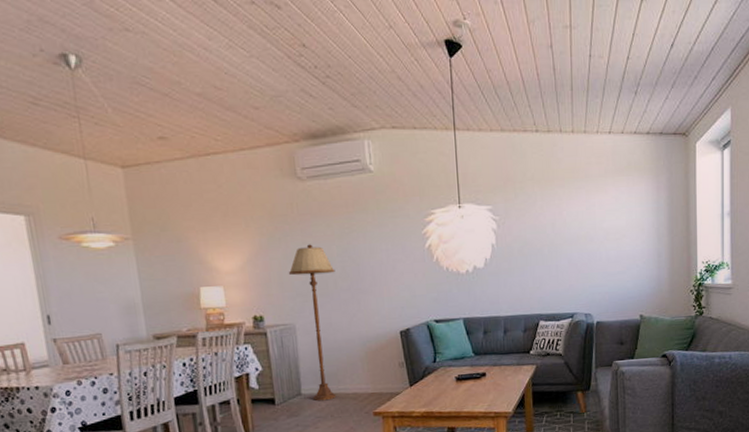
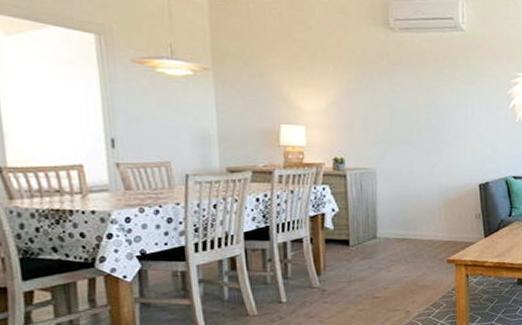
floor lamp: present [288,244,337,401] -> none [373,93,420,246]

